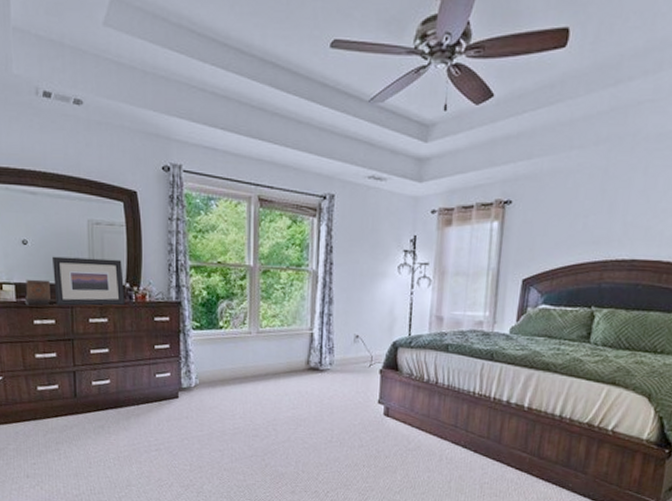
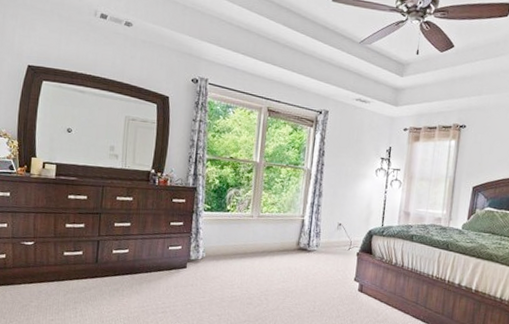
jewelry box: present [24,279,51,307] -> none [62,160,87,184]
picture frame: present [51,256,125,306] -> none [89,143,150,187]

